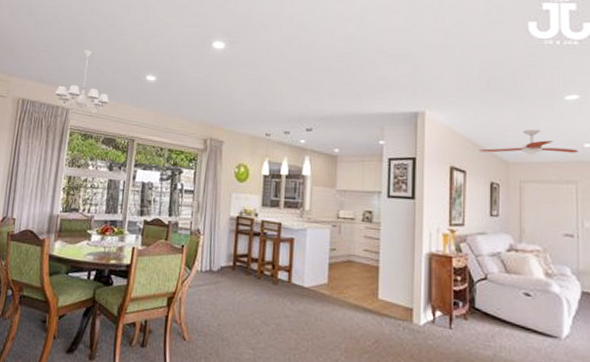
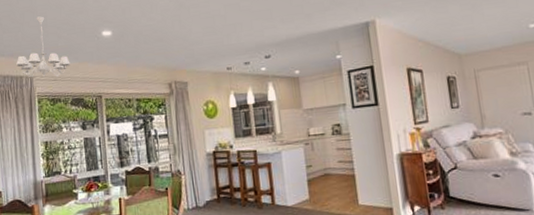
ceiling fan: present [478,128,578,155] -> none [431,18,525,50]

